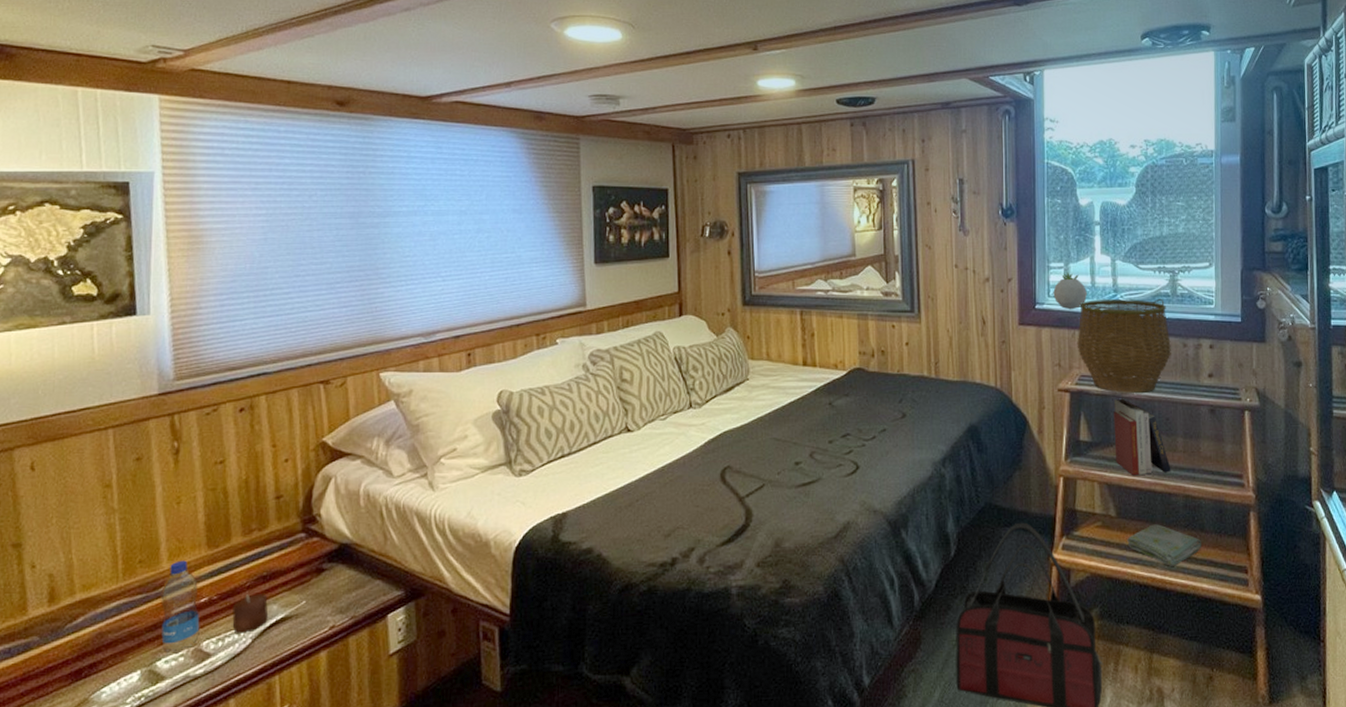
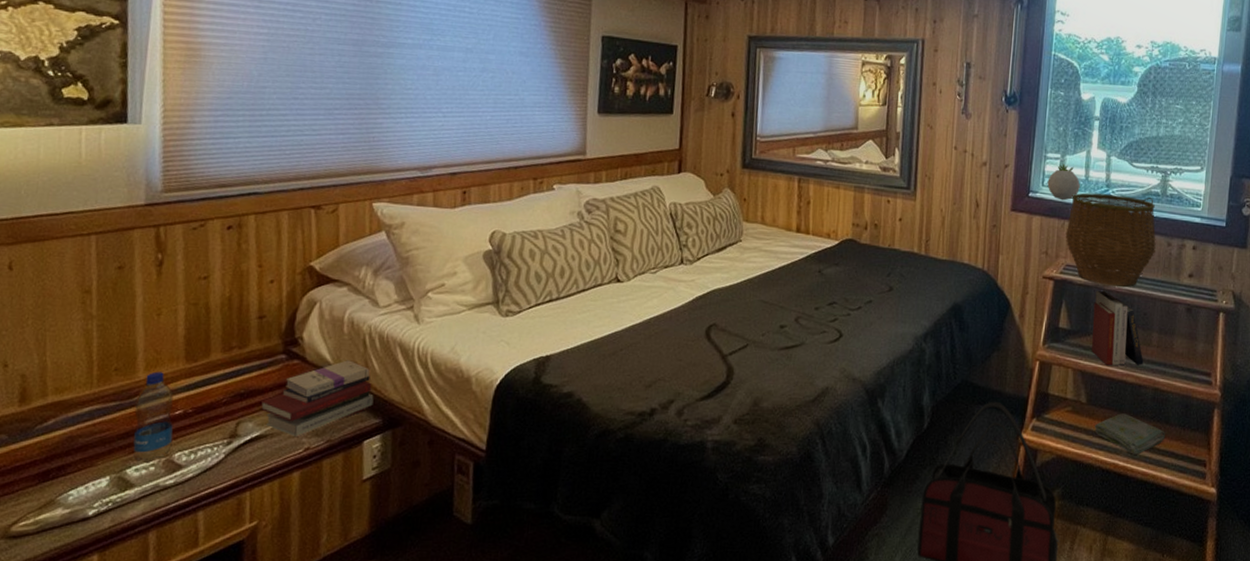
candle: present [232,594,268,635] -> none [206,410,244,449]
books: none [283,533,395,615] -> present [259,360,374,436]

